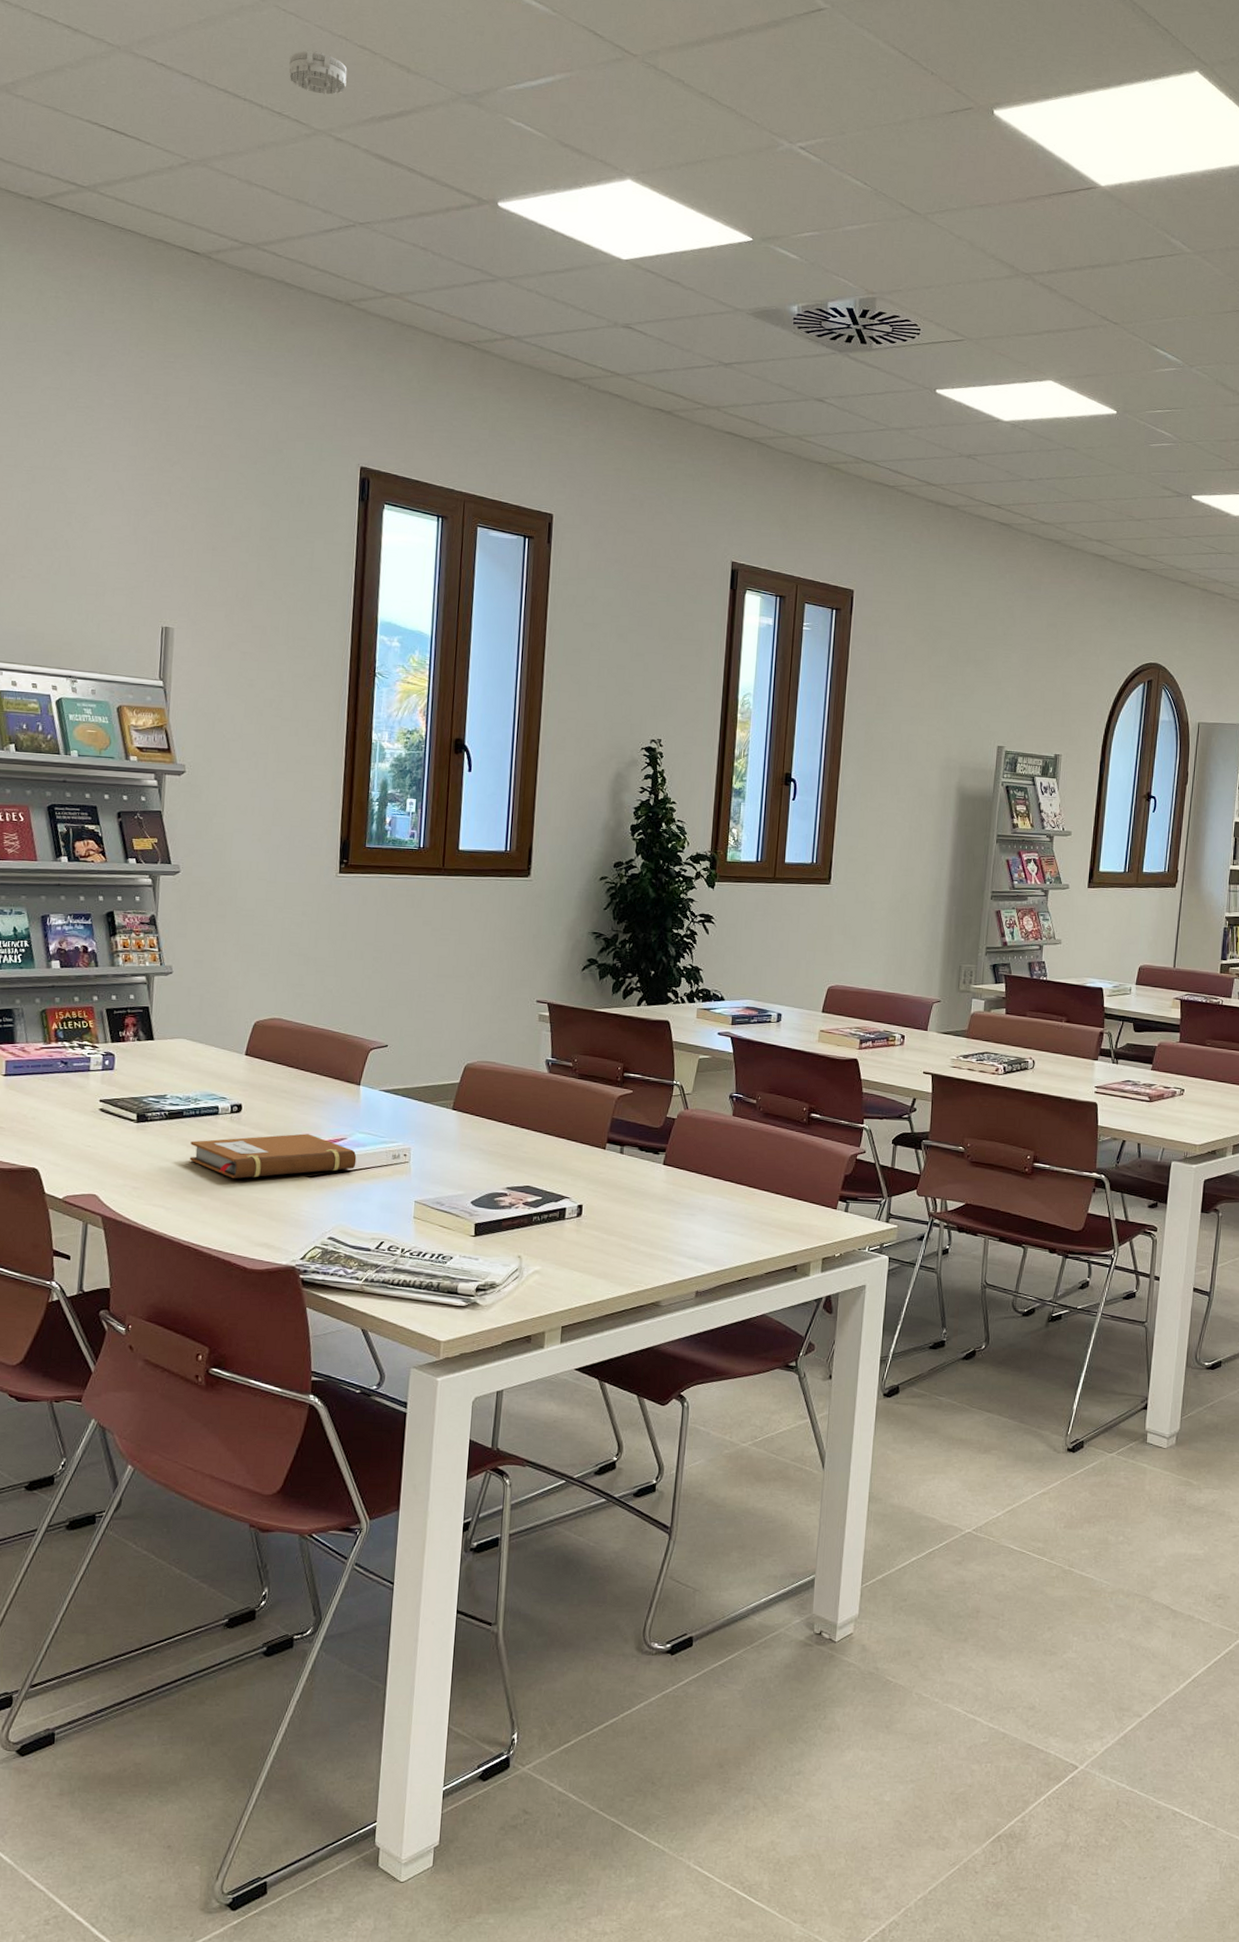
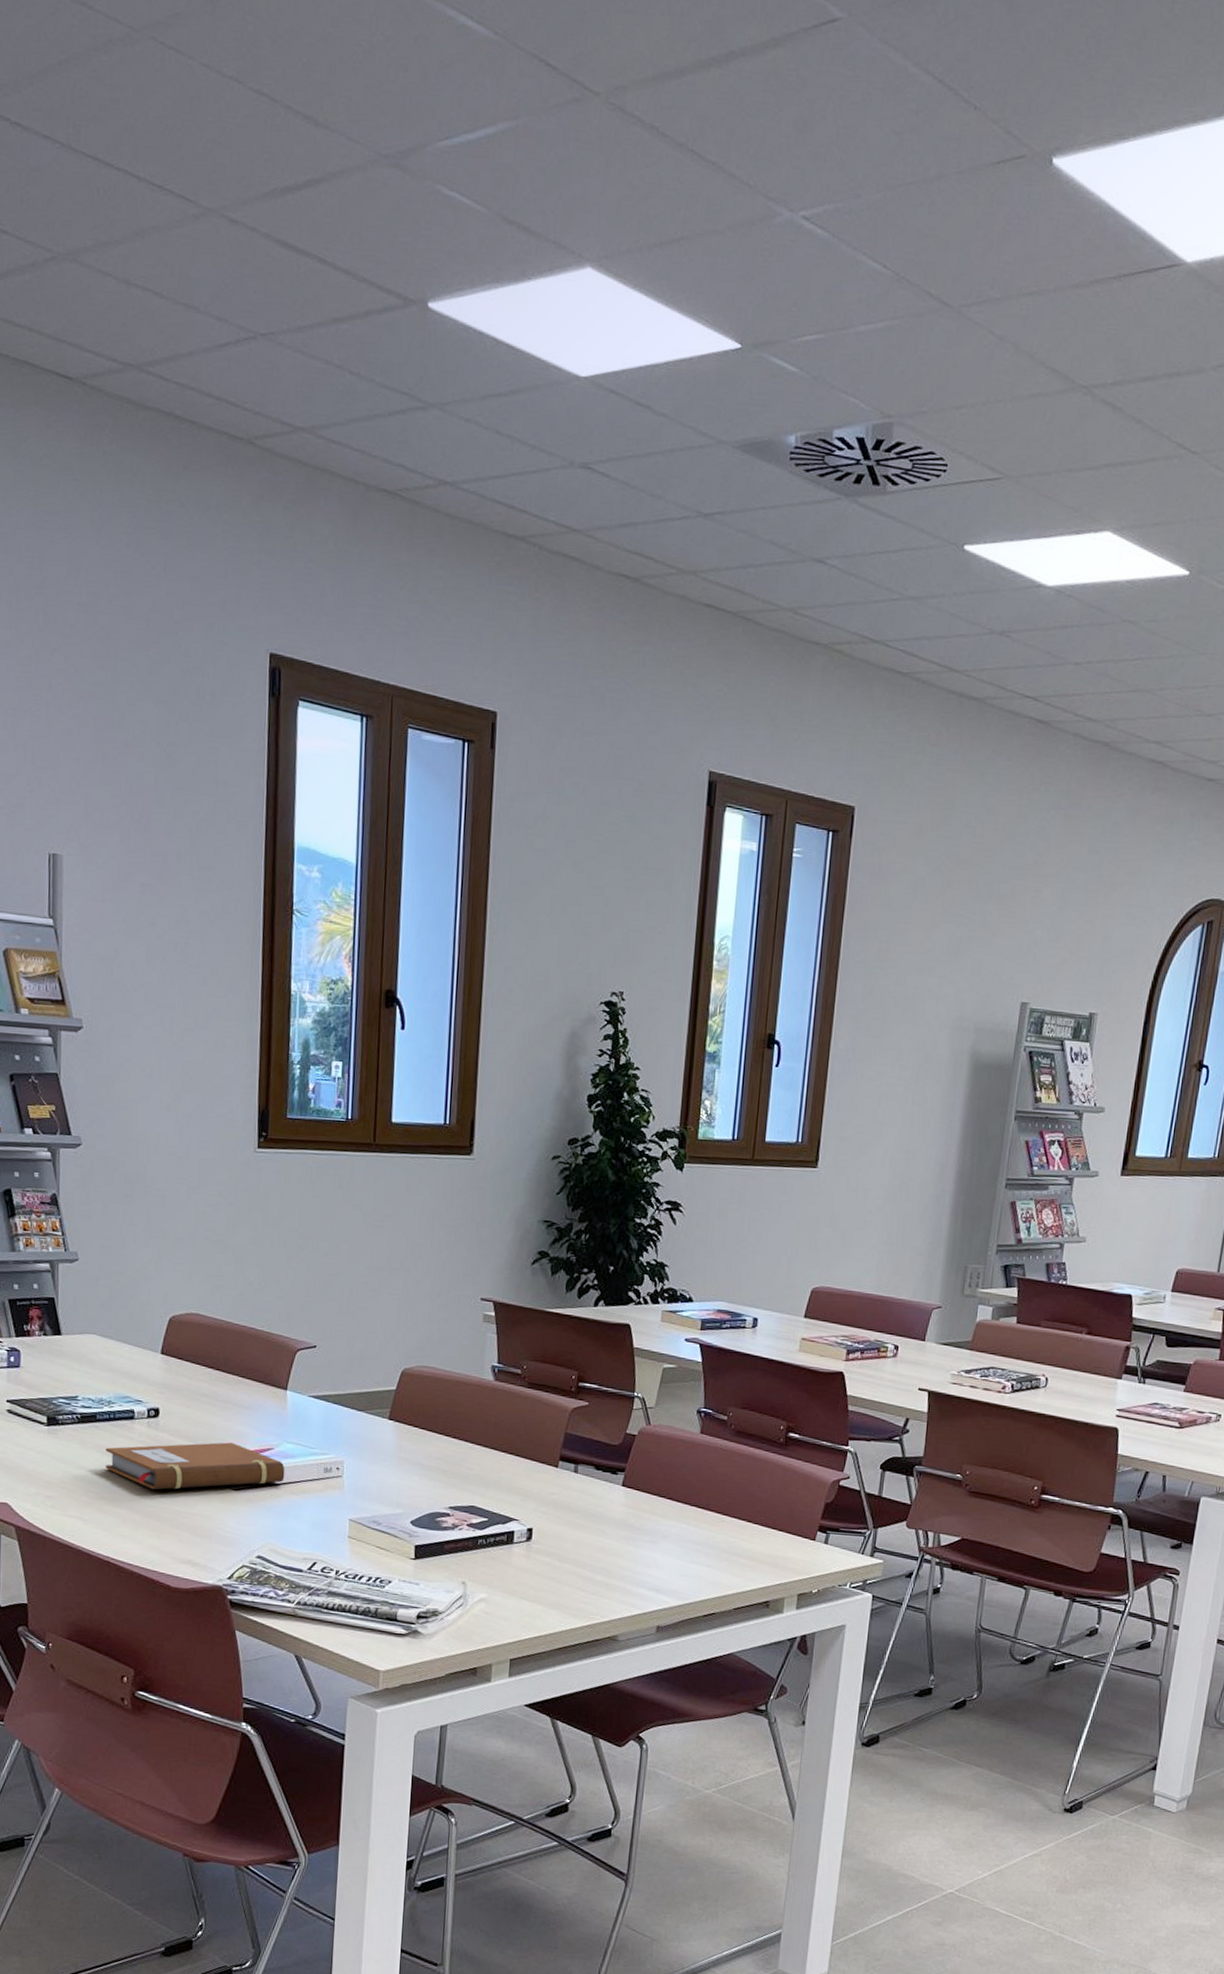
smoke detector: present [288,50,348,95] -> none [169,99,241,160]

